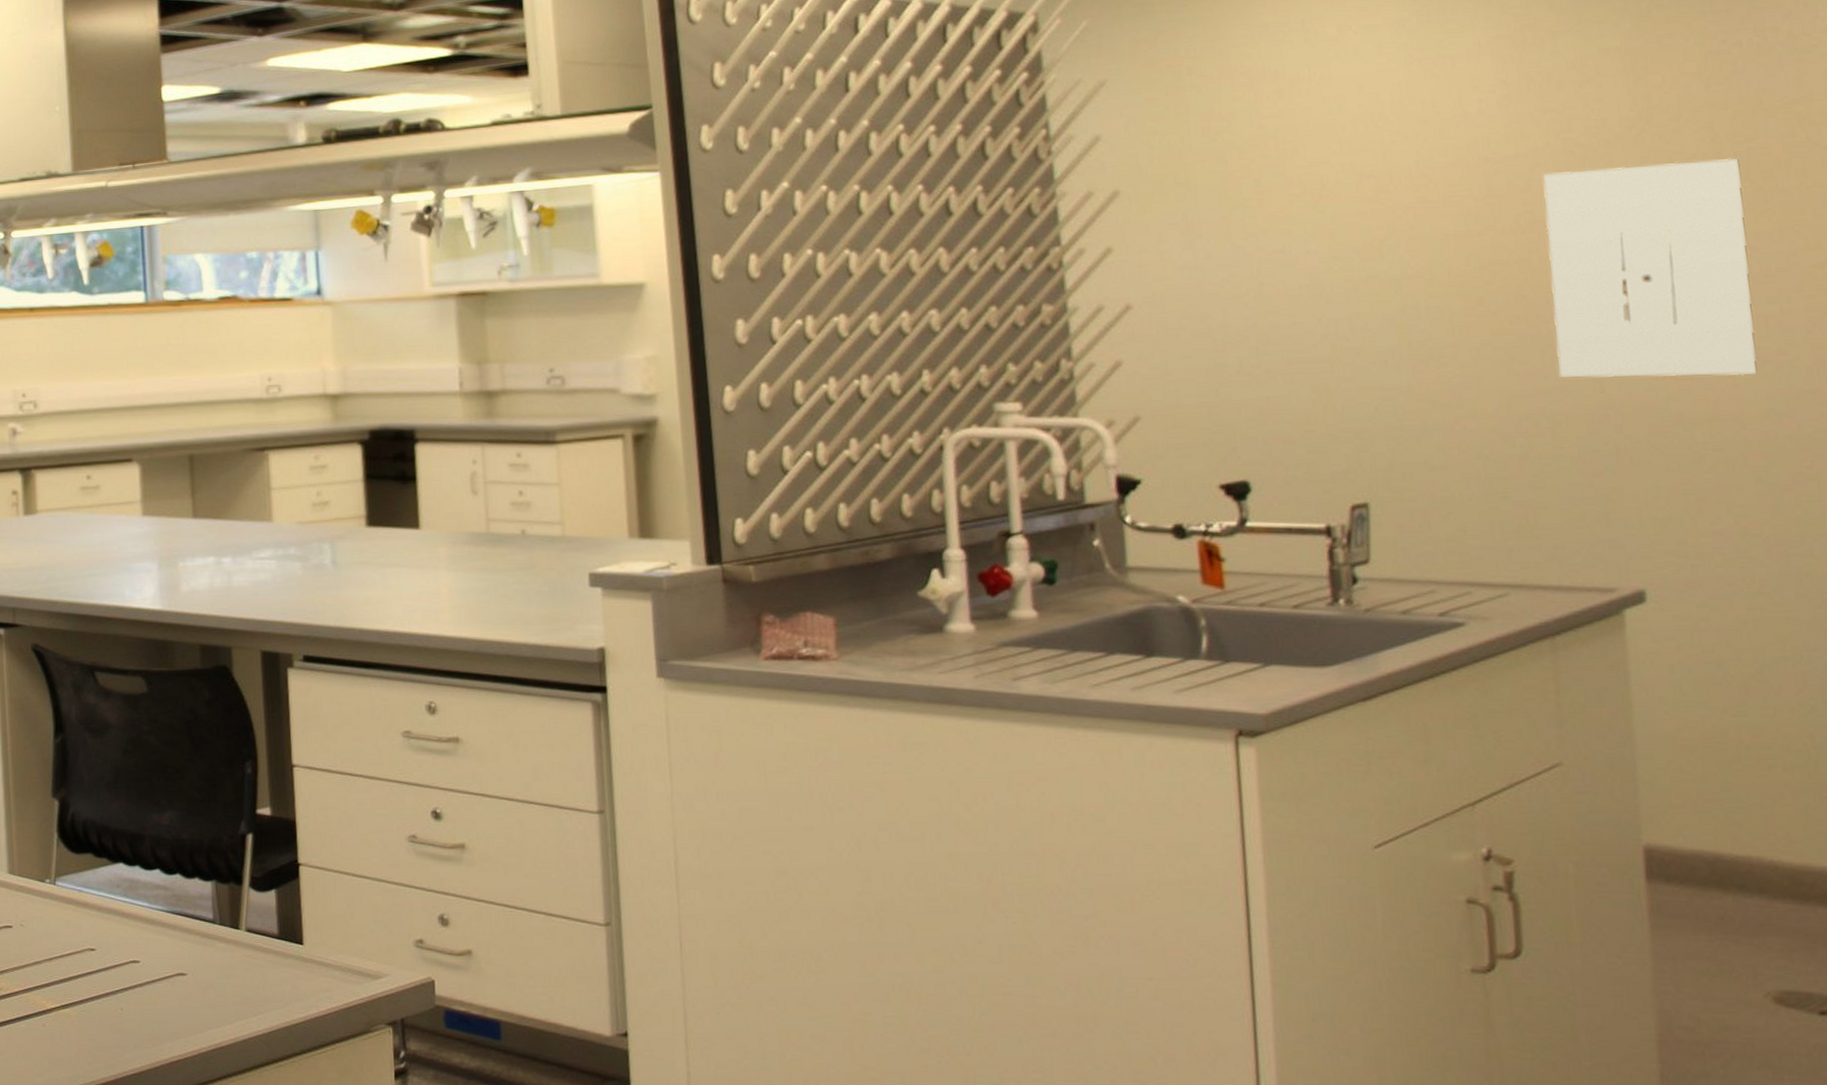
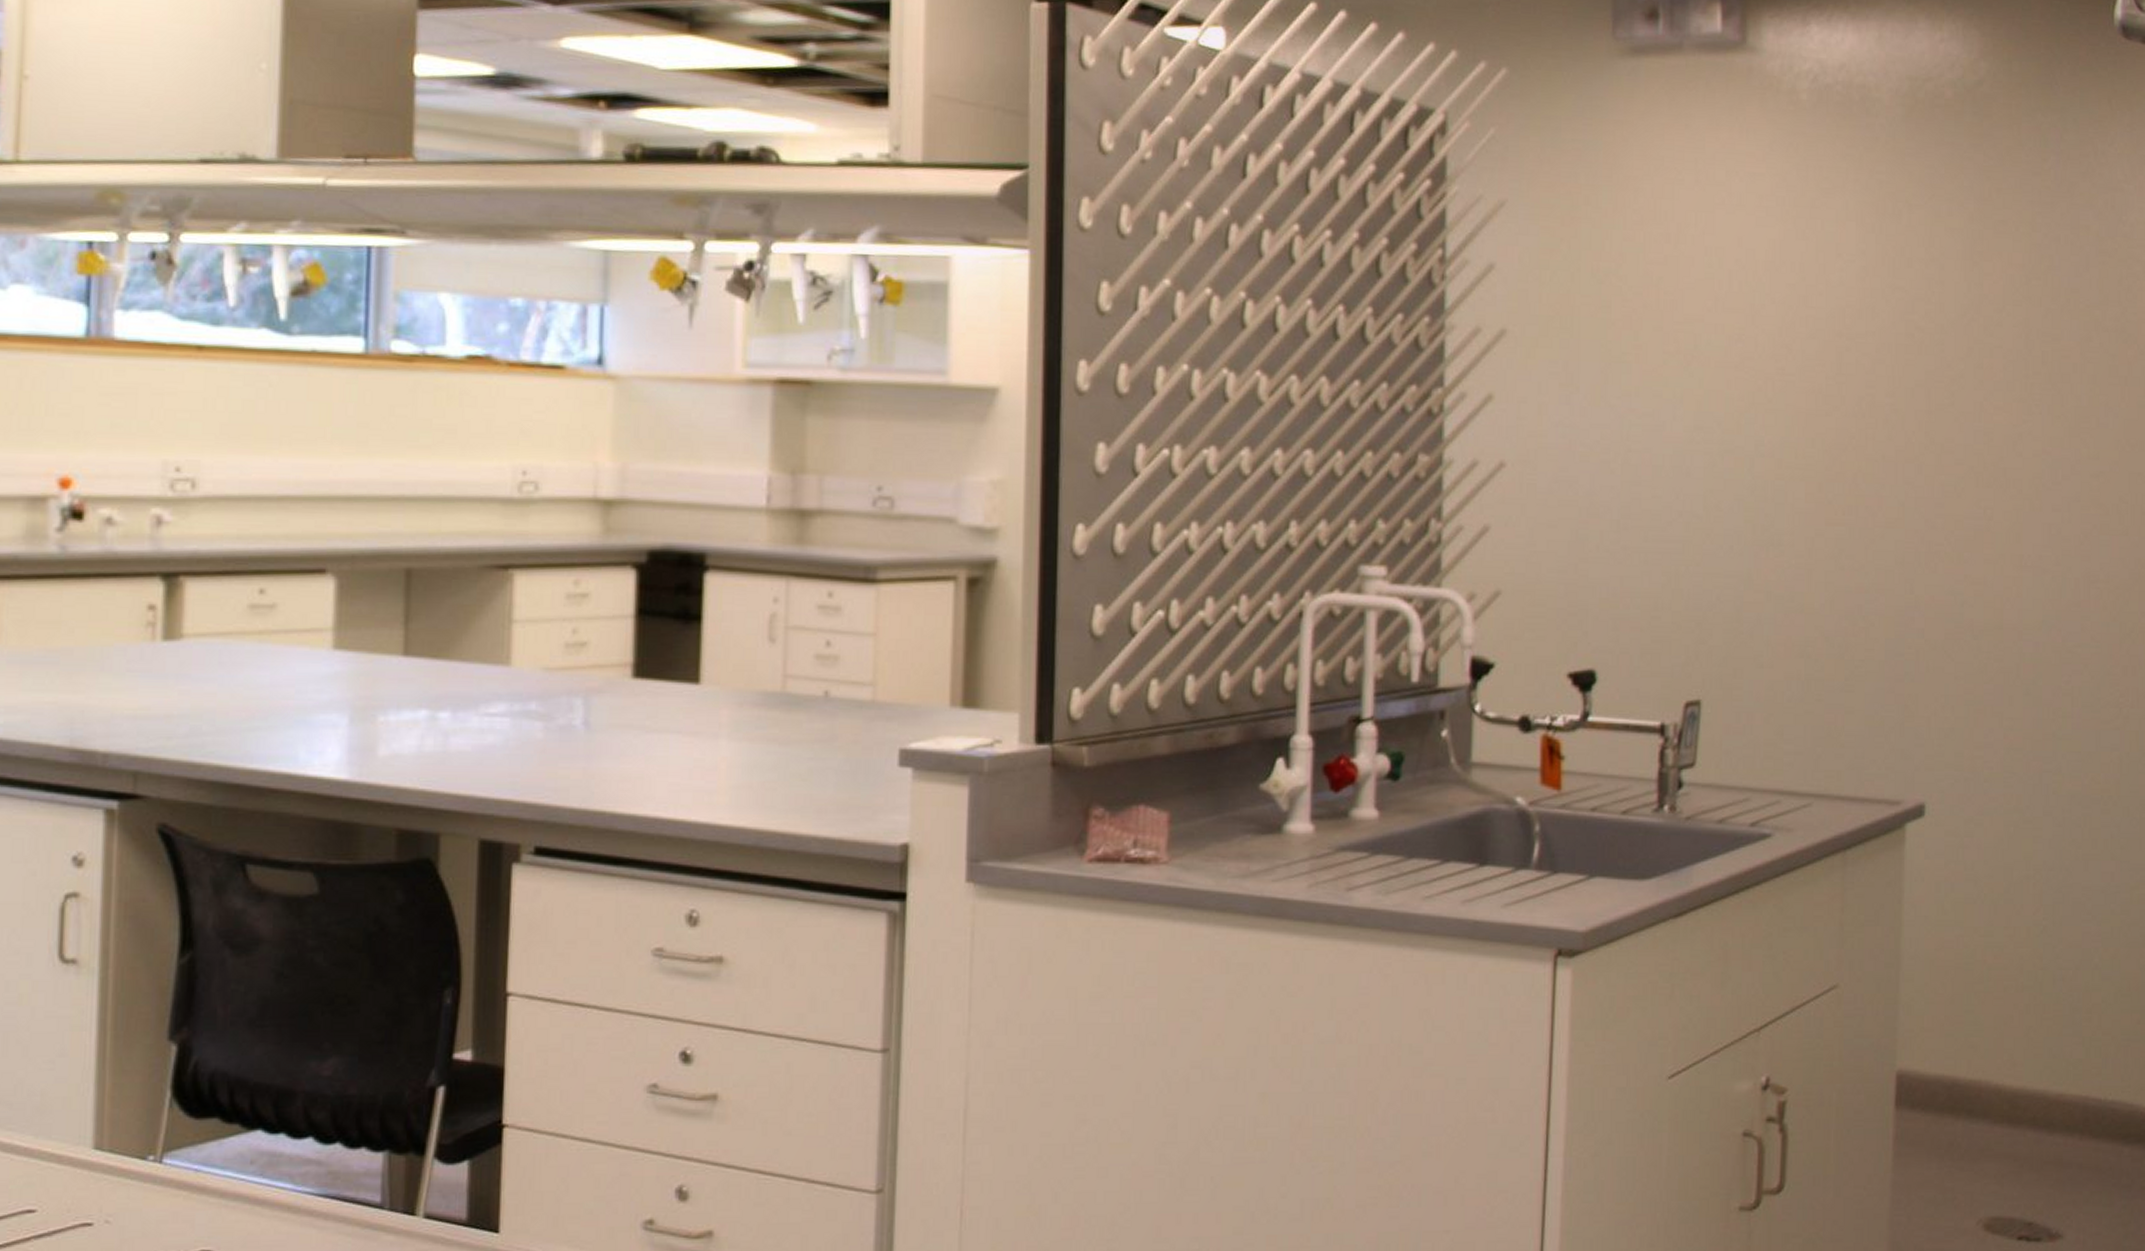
wall art: present [1543,158,1758,378] -> none [1877,355,2045,584]

